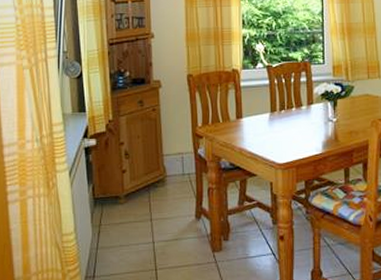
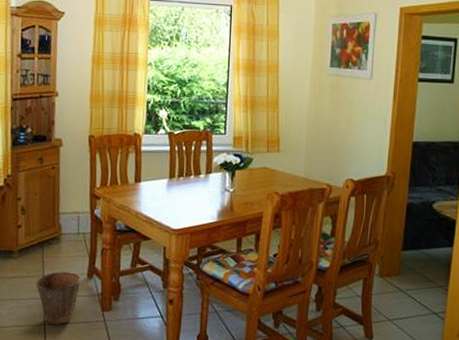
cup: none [144,214,190,269] -> present [35,271,81,325]

